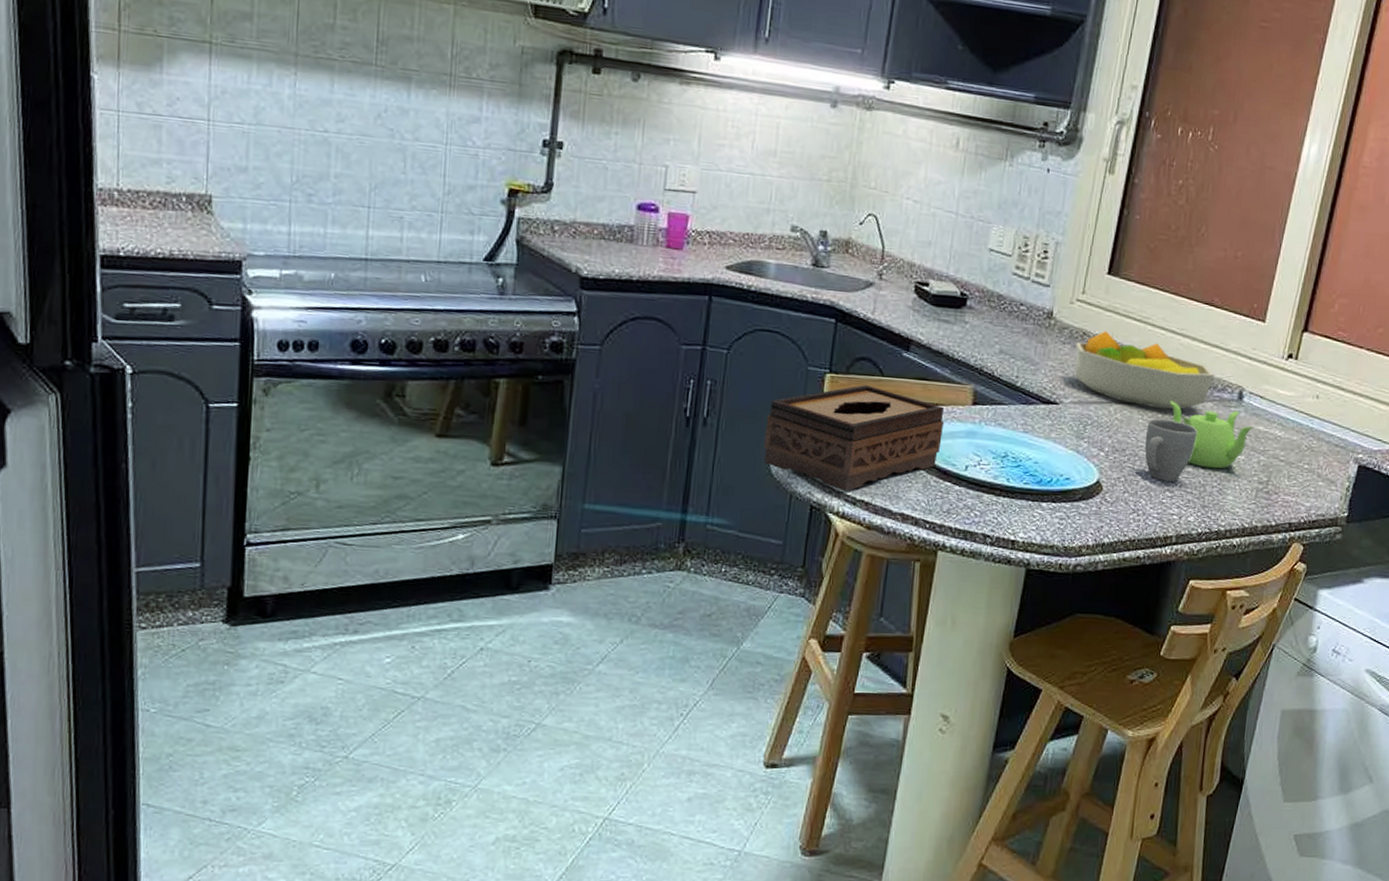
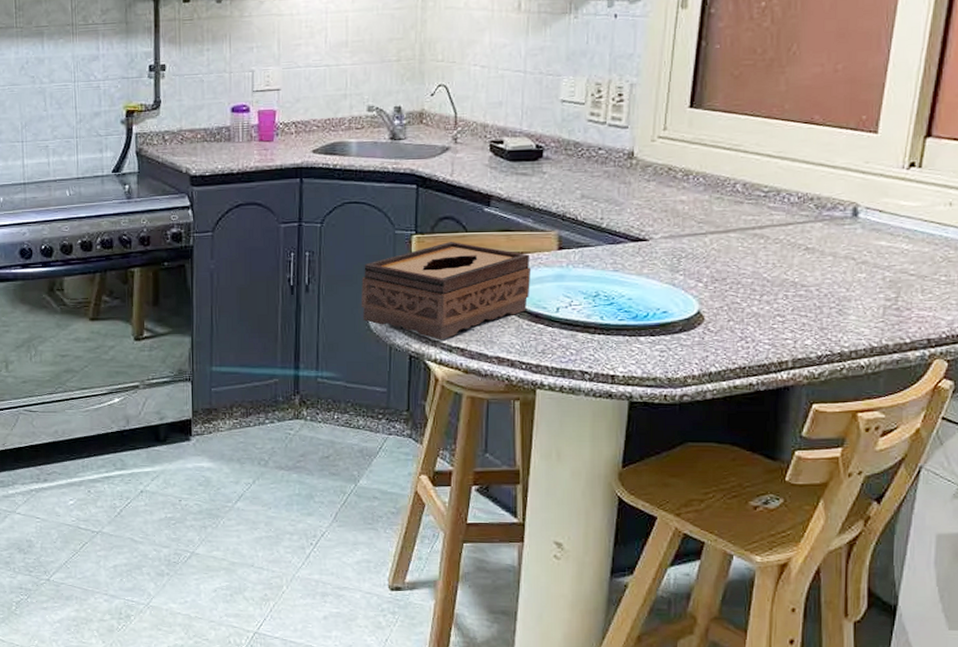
fruit bowl: present [1074,331,1215,410] -> none [661,163,822,235]
mug: present [1144,418,1198,482] -> none [747,244,808,306]
teapot: present [1169,401,1255,469] -> none [771,225,875,290]

